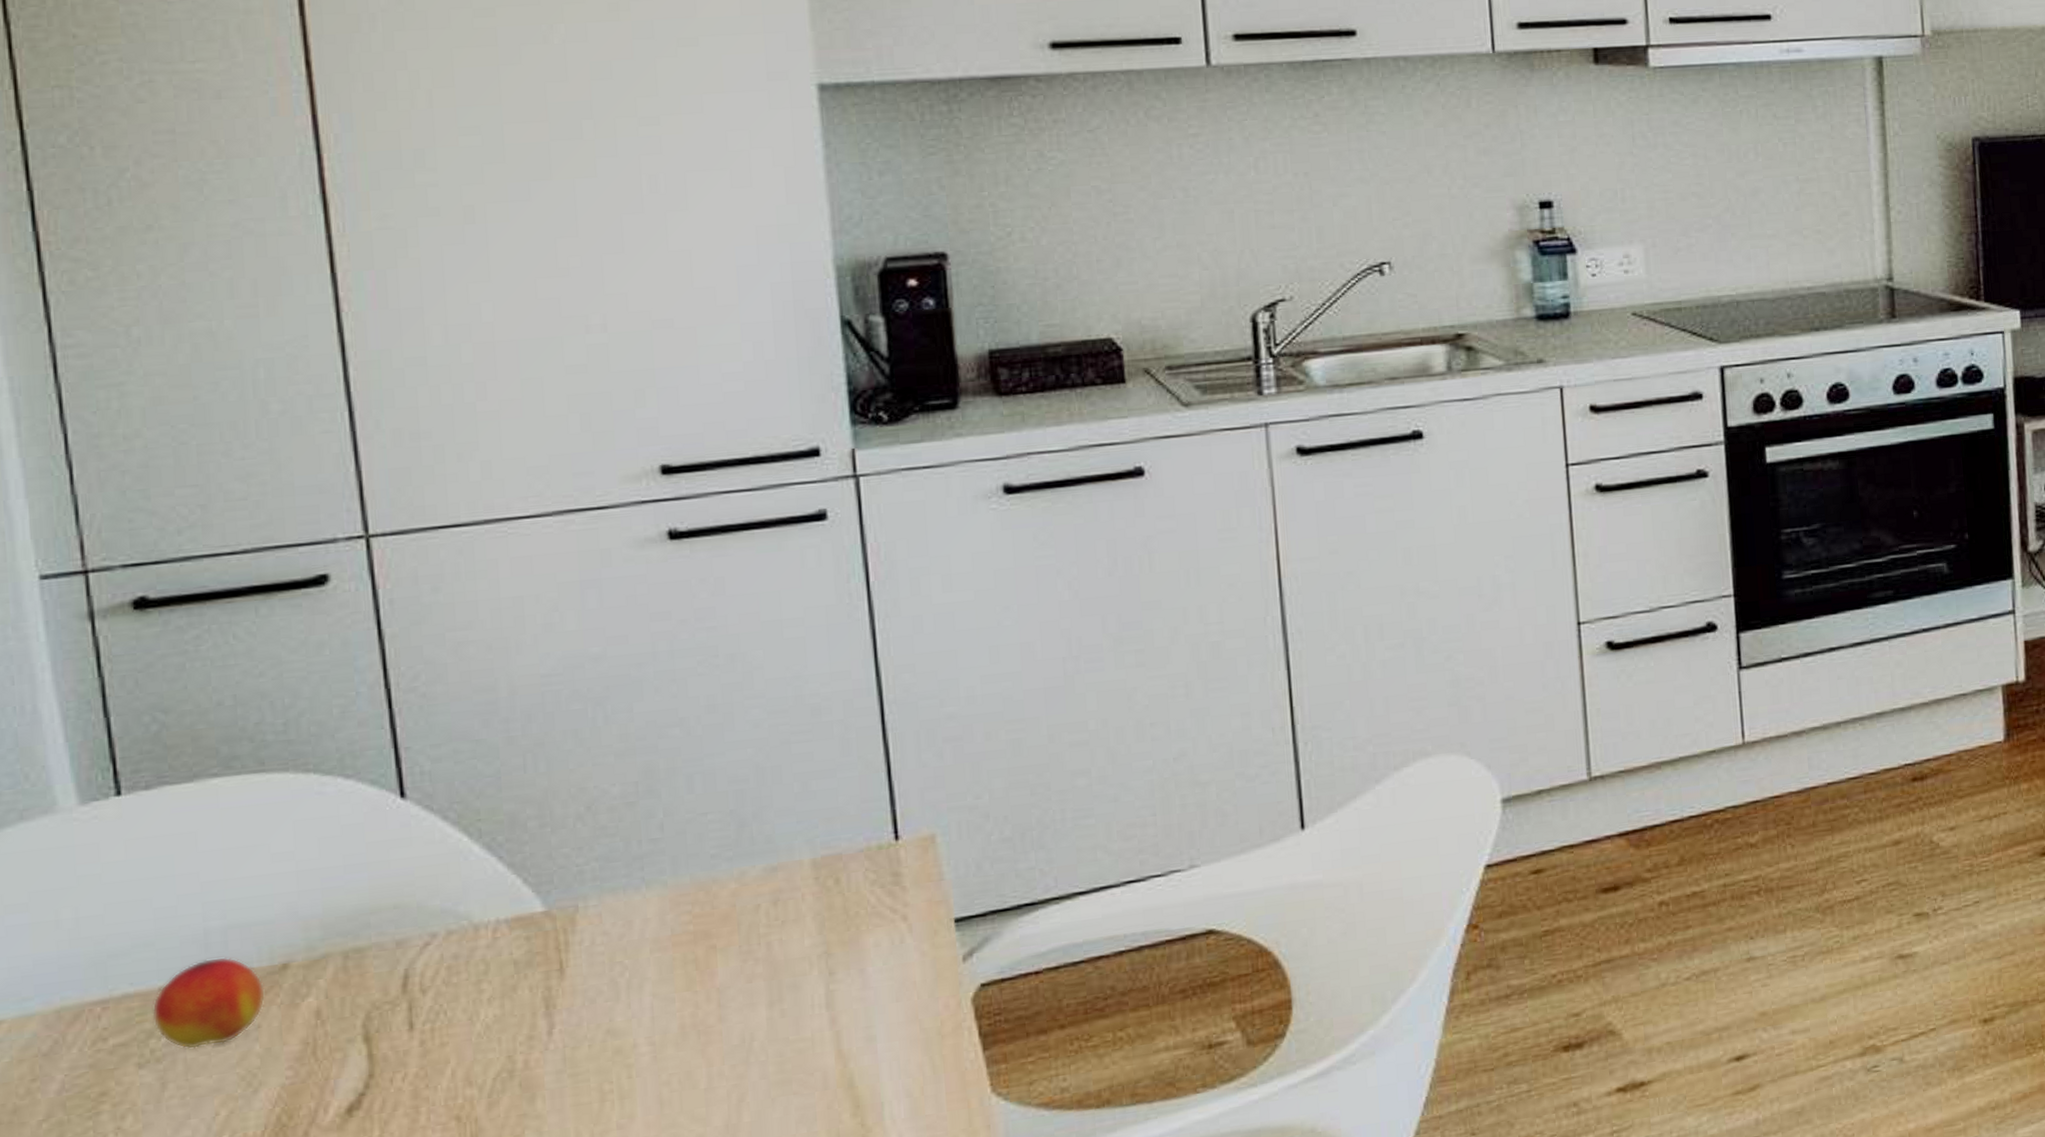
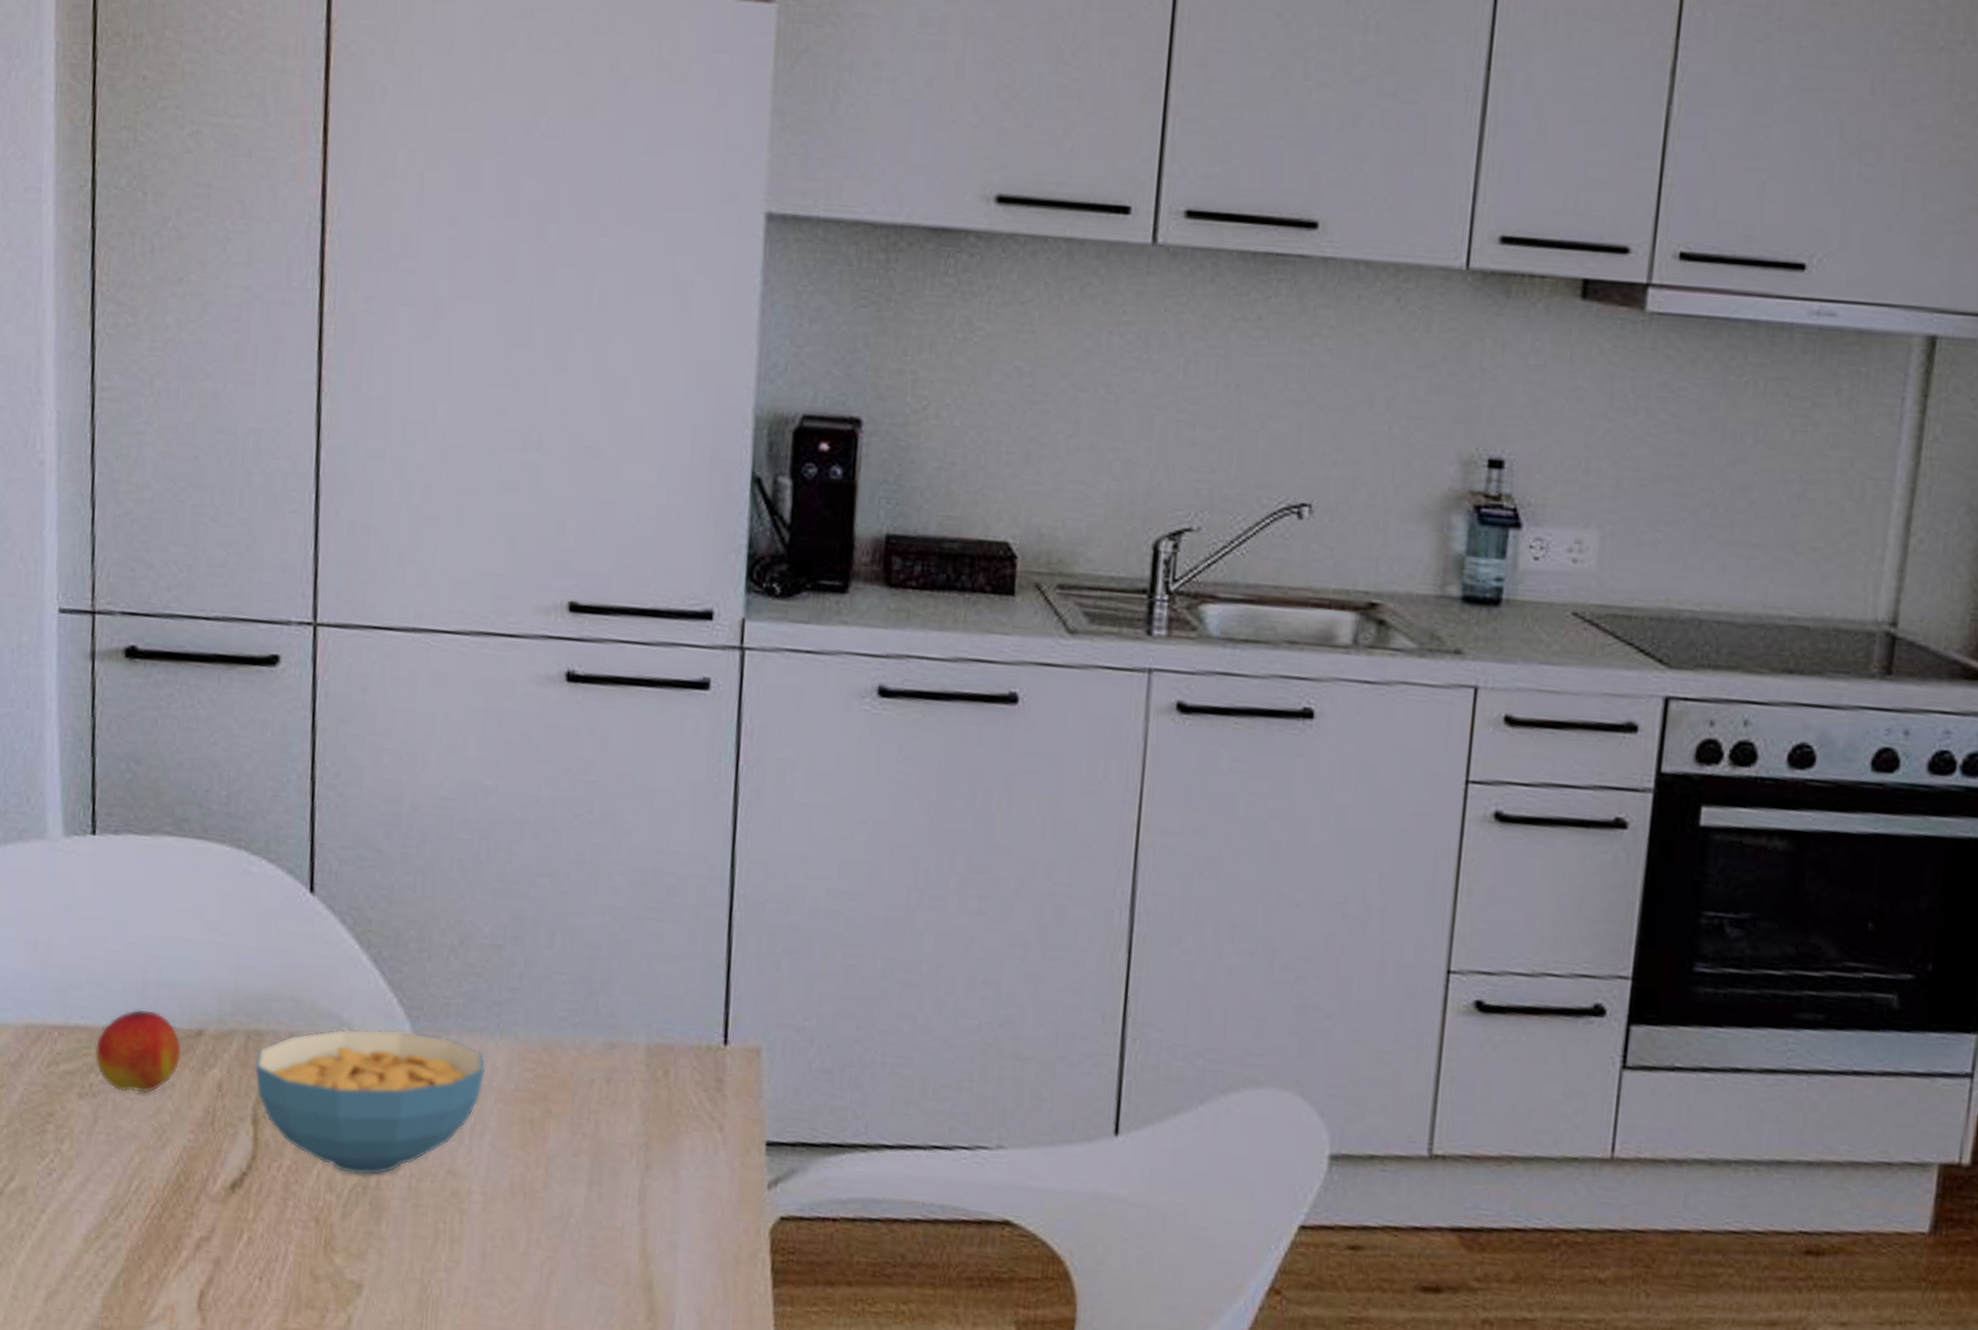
cereal bowl: none [358,902,636,1064] -> present [254,1028,486,1176]

